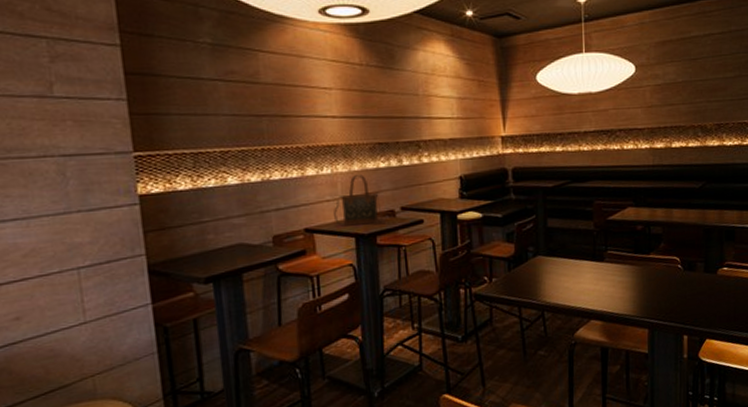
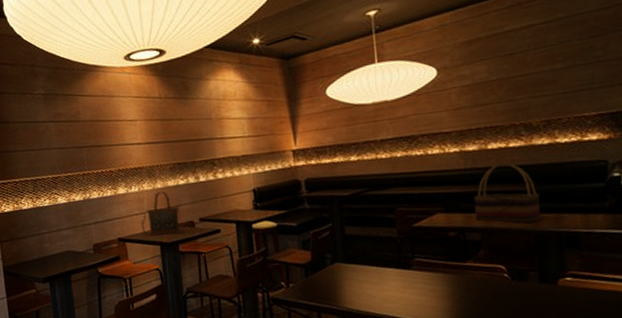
woven basket: none [659,160,709,219] -> present [474,162,541,224]

